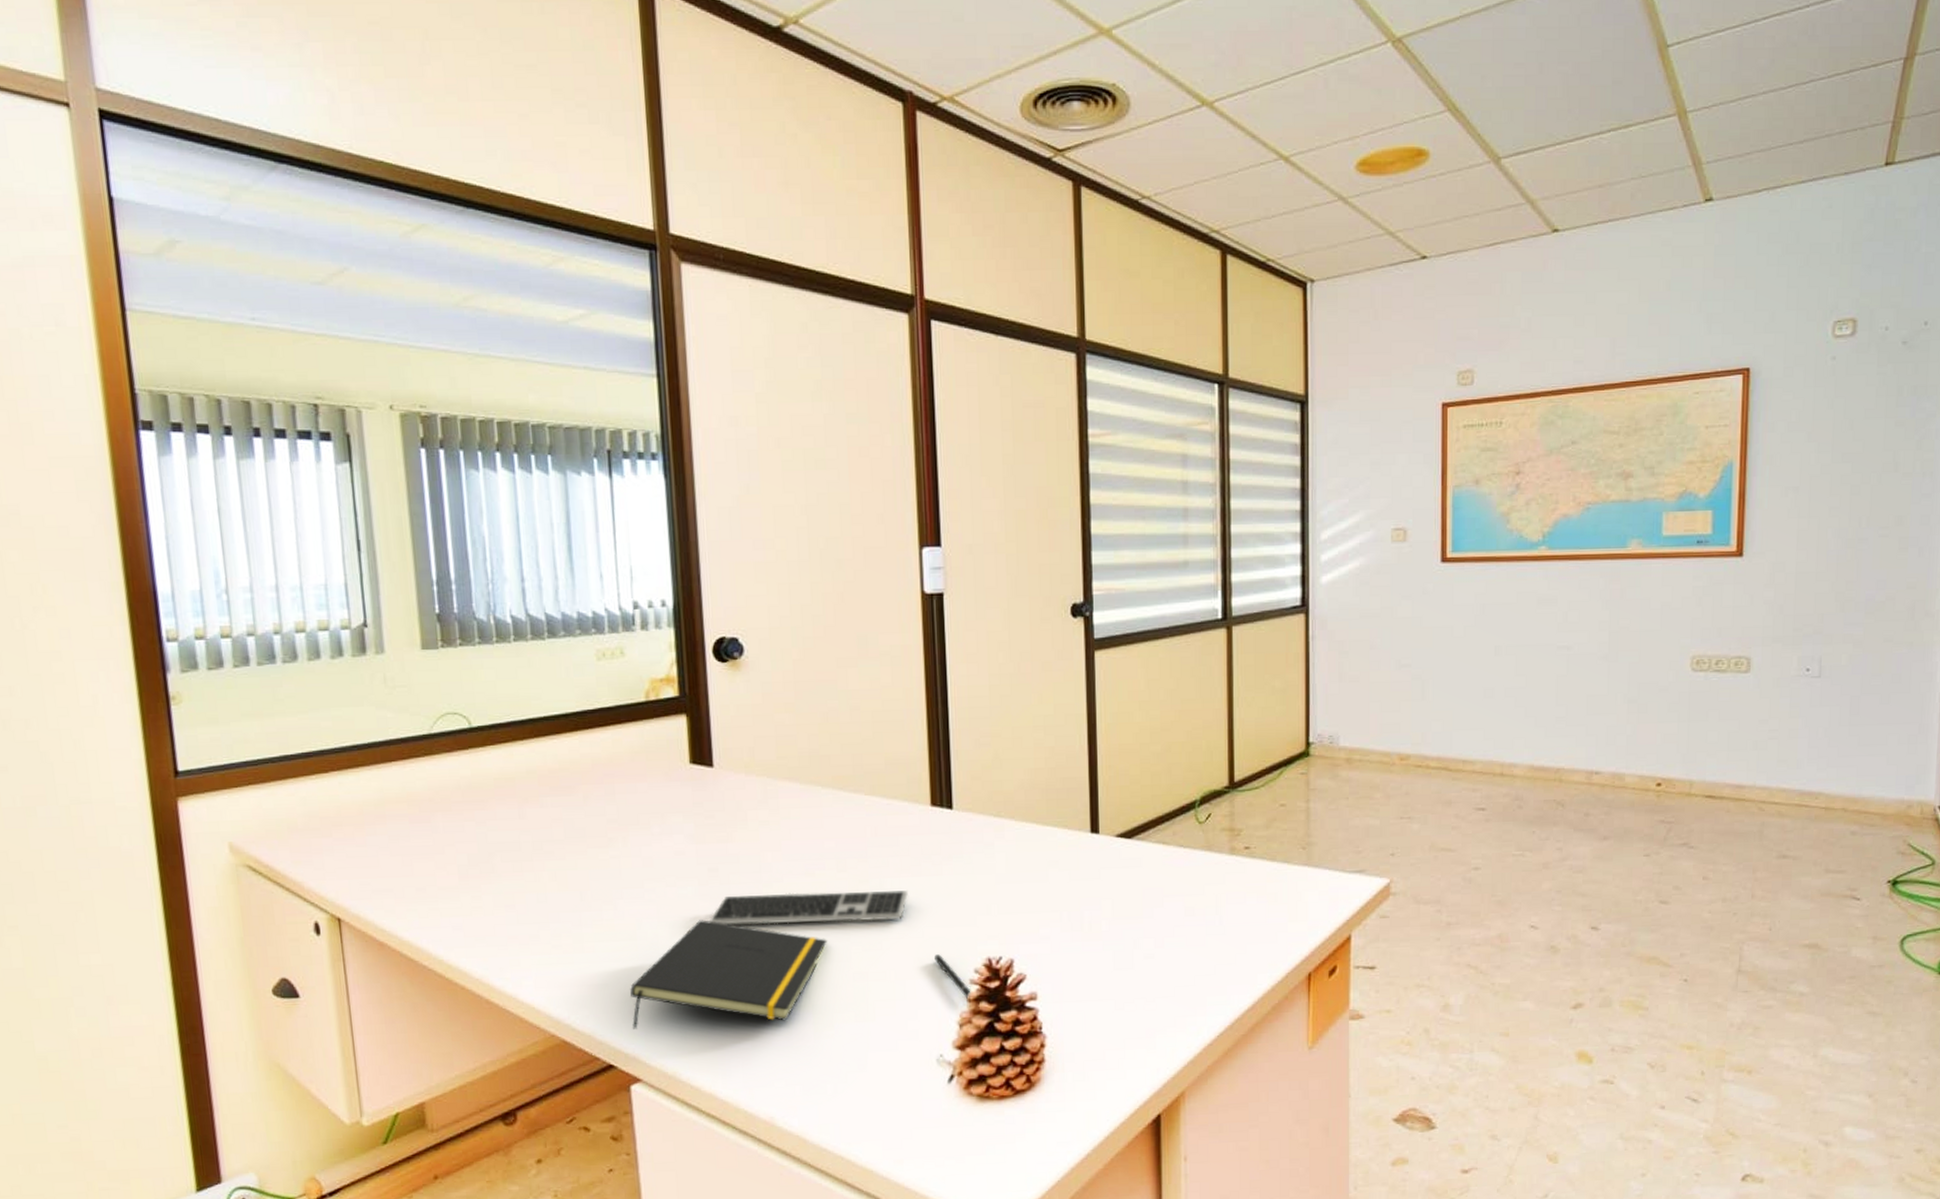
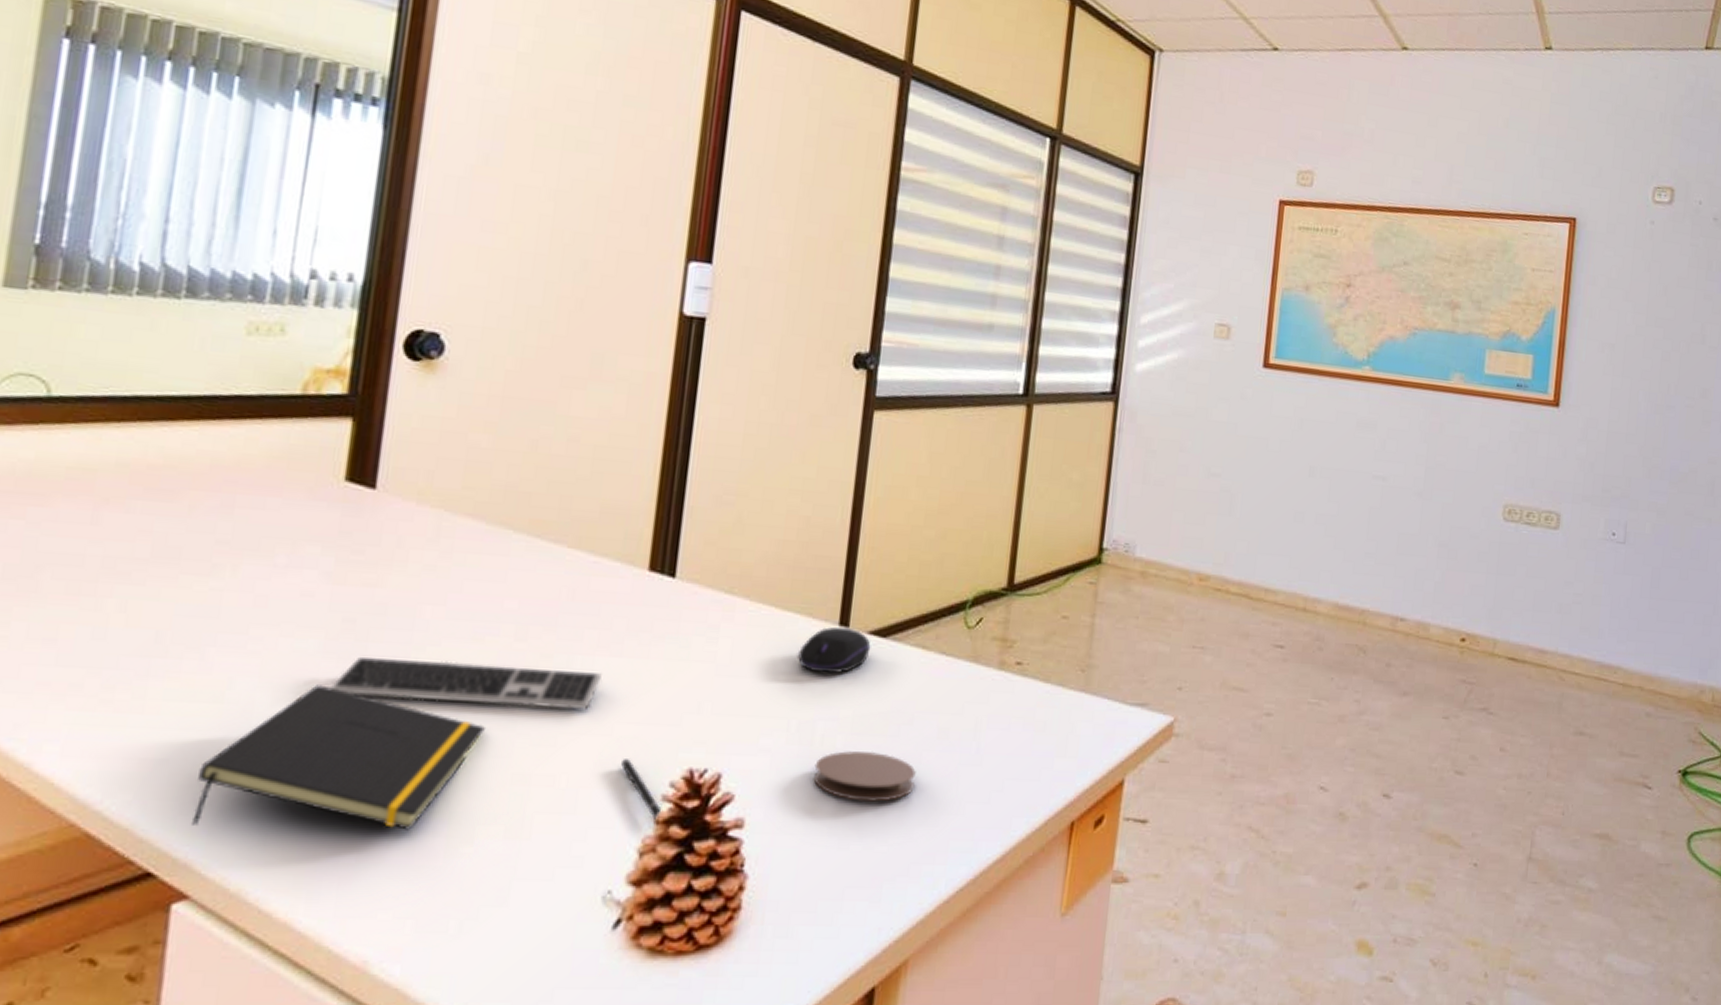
computer mouse: none [1061,833,1120,873] -> present [798,626,871,674]
coaster: none [1087,930,1171,971] -> present [813,751,916,802]

